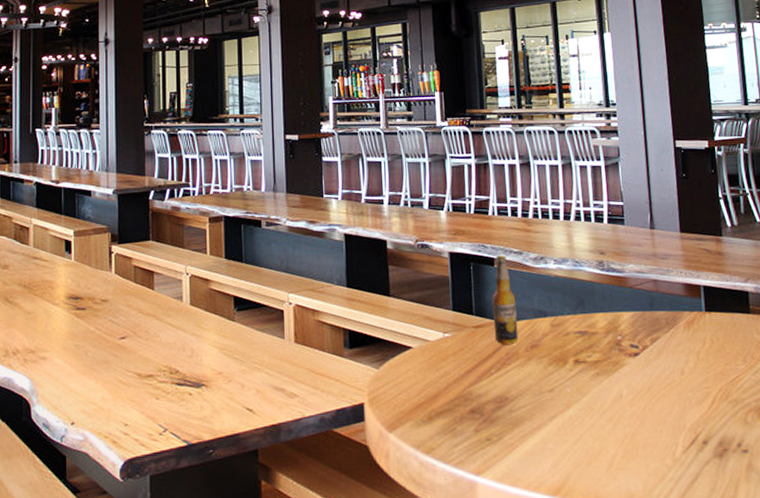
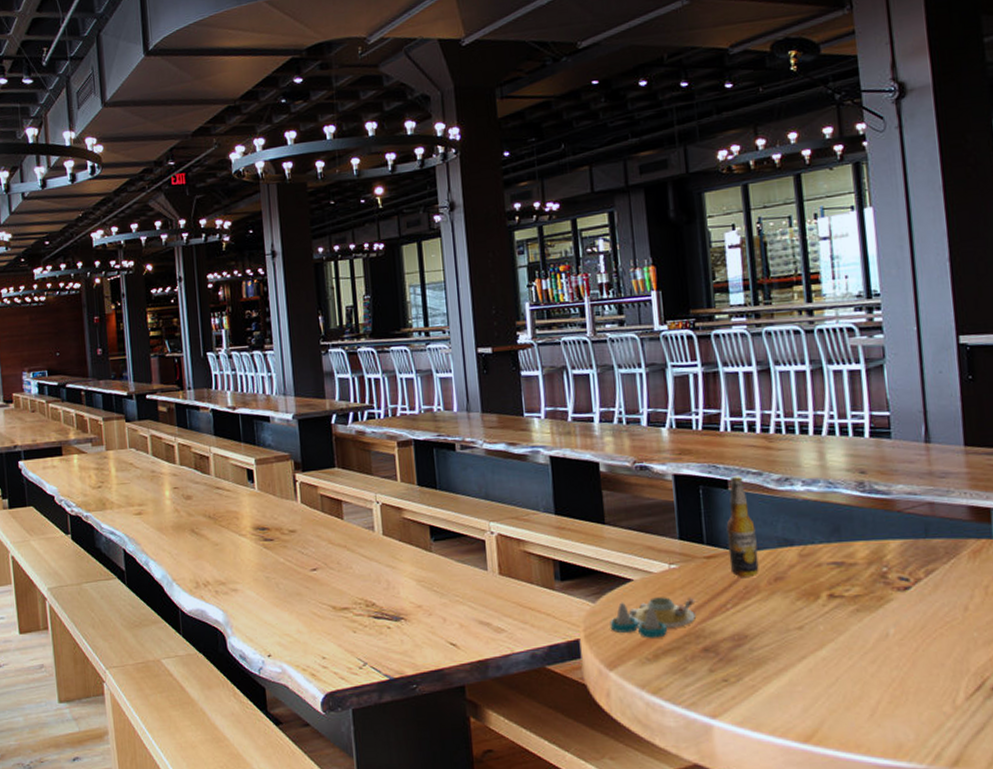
salt and pepper shaker set: none [391,363,465,402] -> present [609,597,696,638]

